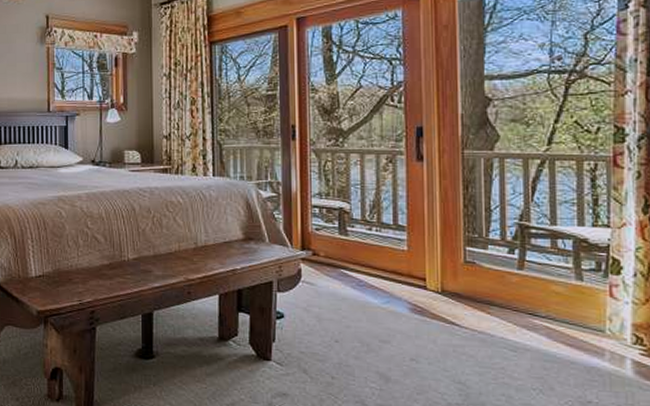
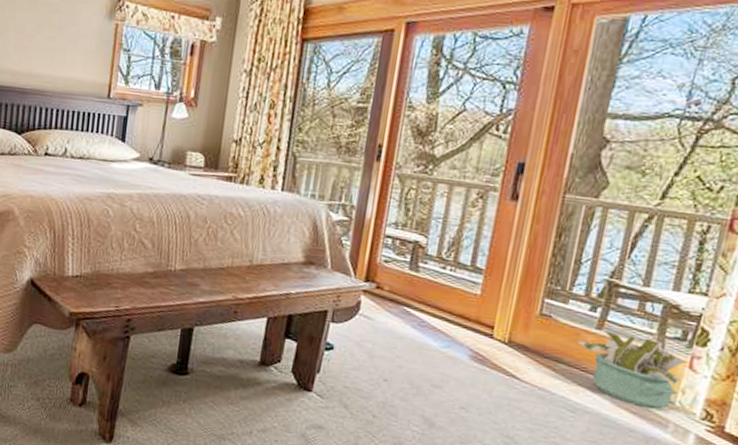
decorative plant: none [504,270,606,340] -> present [577,331,686,410]

